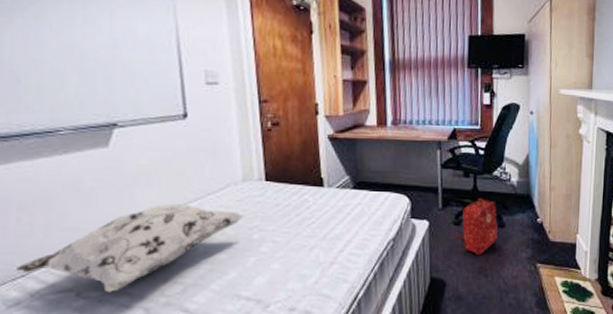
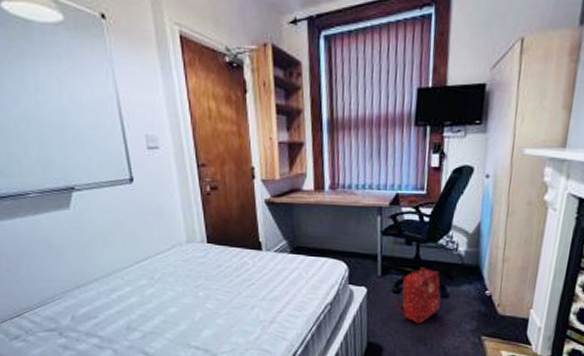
decorative pillow: present [16,204,245,293] -> none [12,261,190,334]

